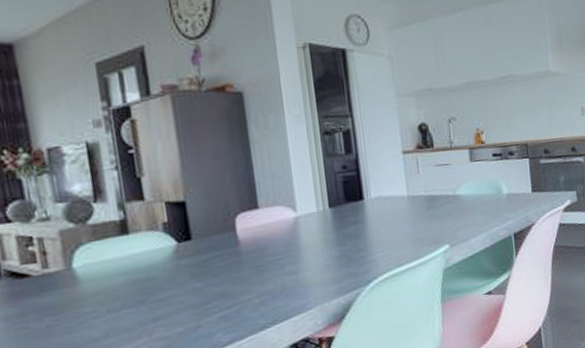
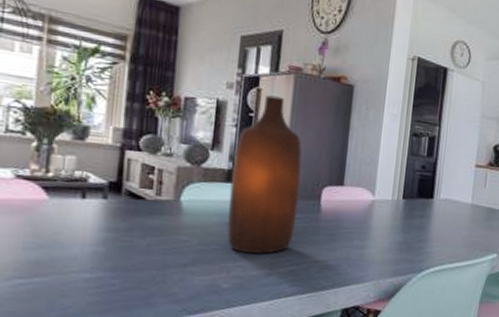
bottle: none [122,123,215,310] -> present [226,95,302,254]

